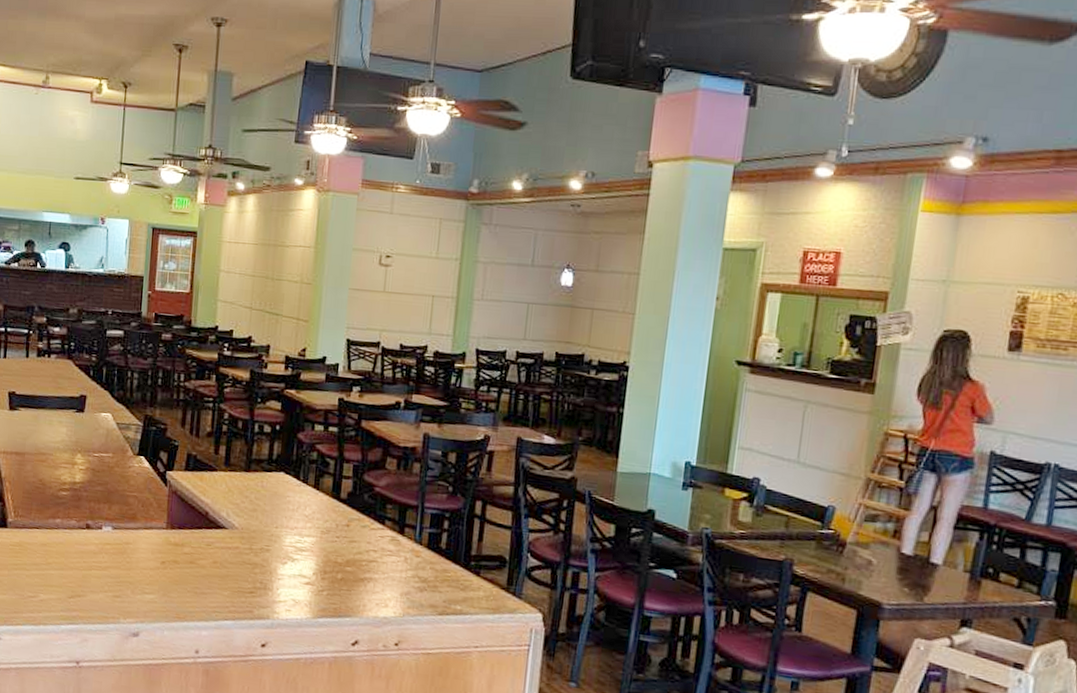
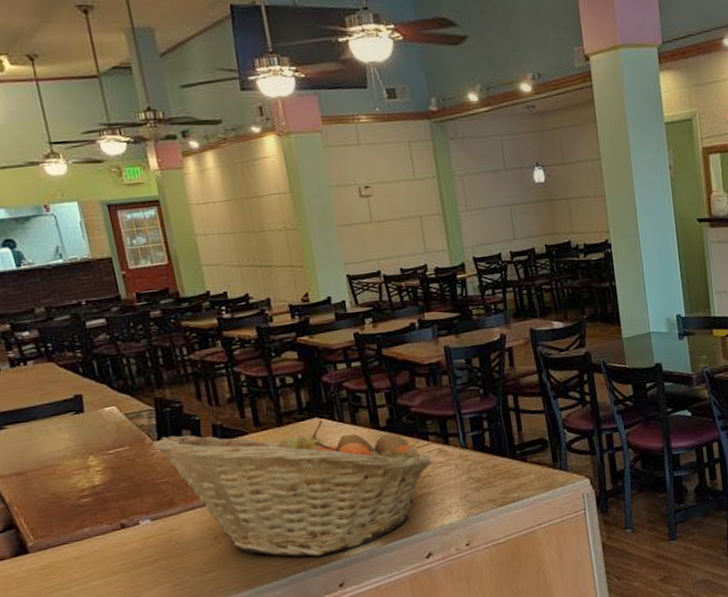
fruit basket: none [132,452,383,612] -> present [152,420,432,557]

